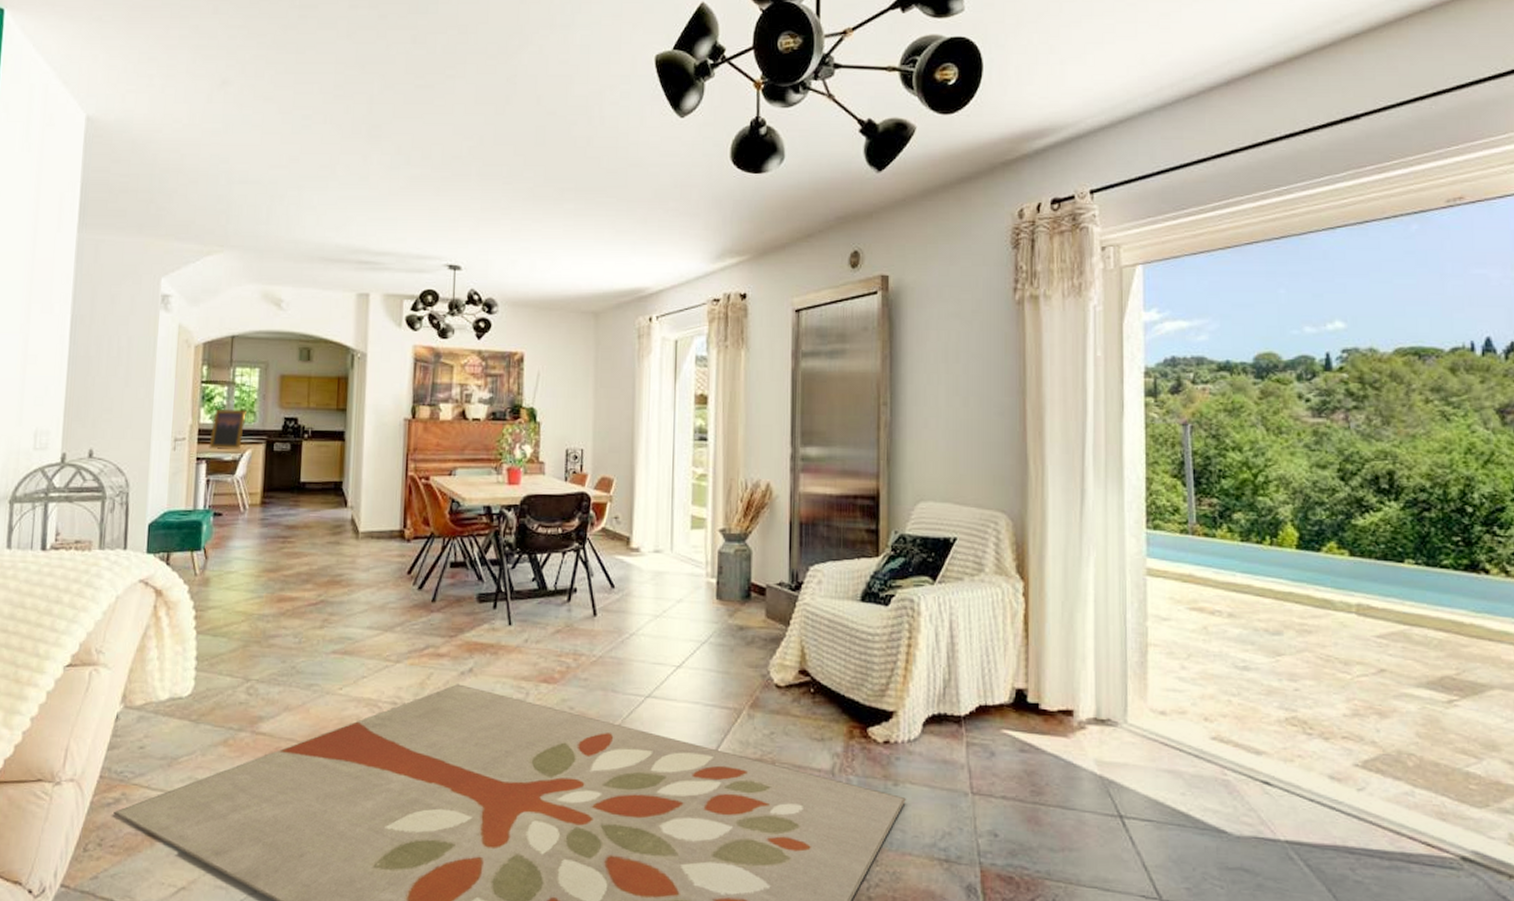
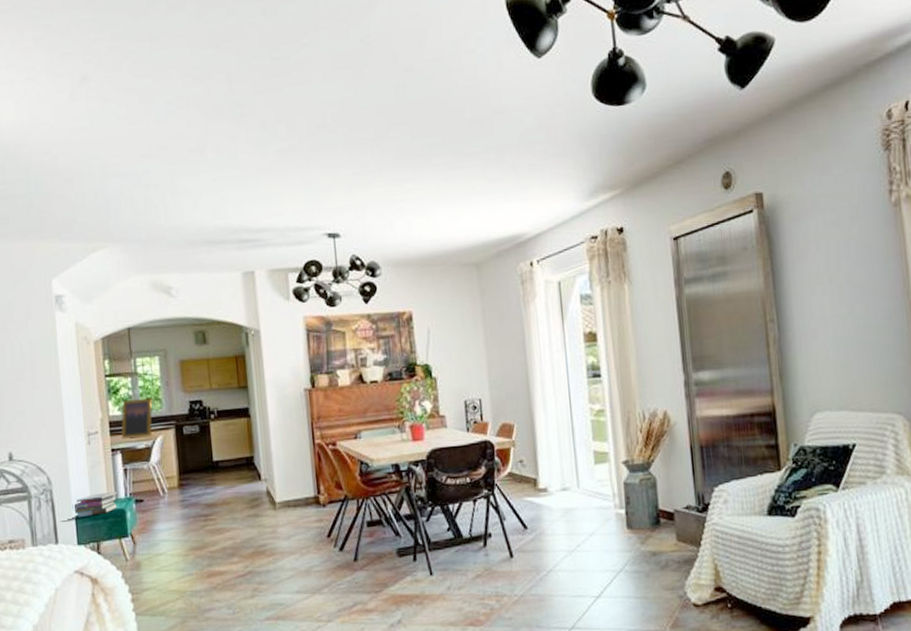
books: none [147,501,196,525] -> present [72,491,117,518]

